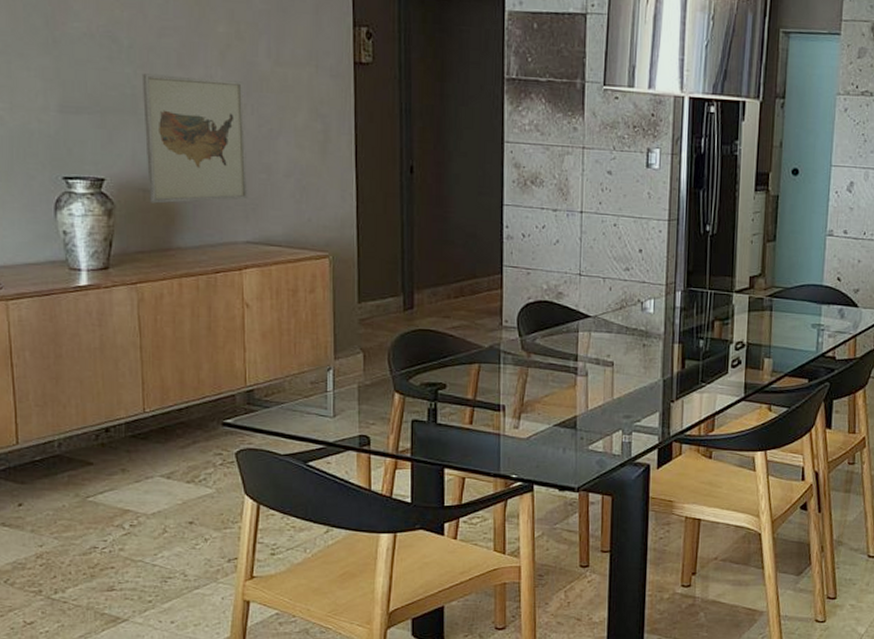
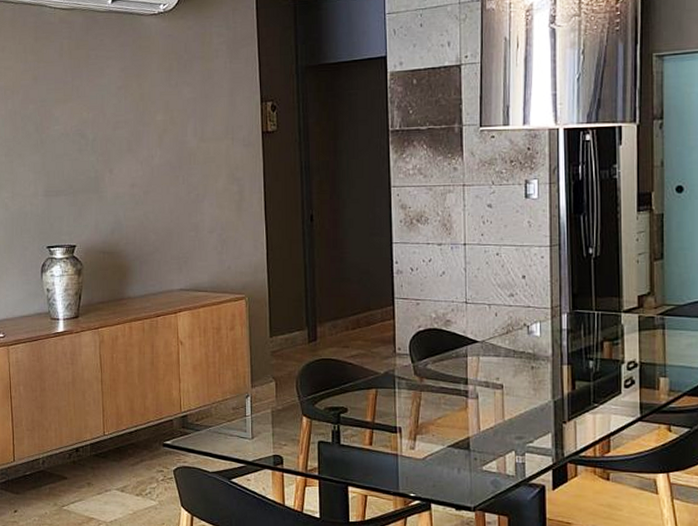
wall art: present [141,73,248,204] -> none [102,158,181,262]

